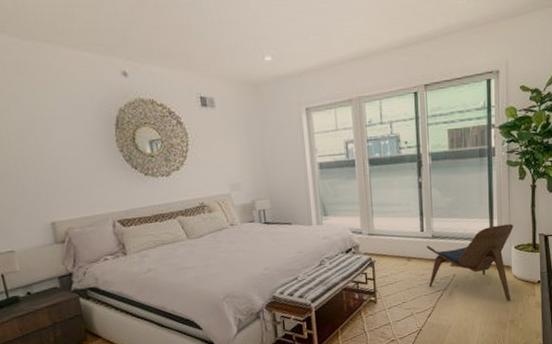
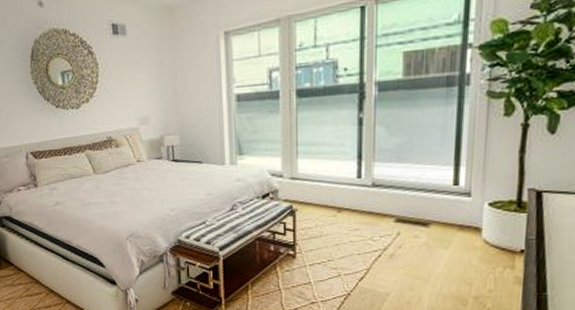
lounge chair: present [426,224,514,302] -> none [363,173,490,272]

